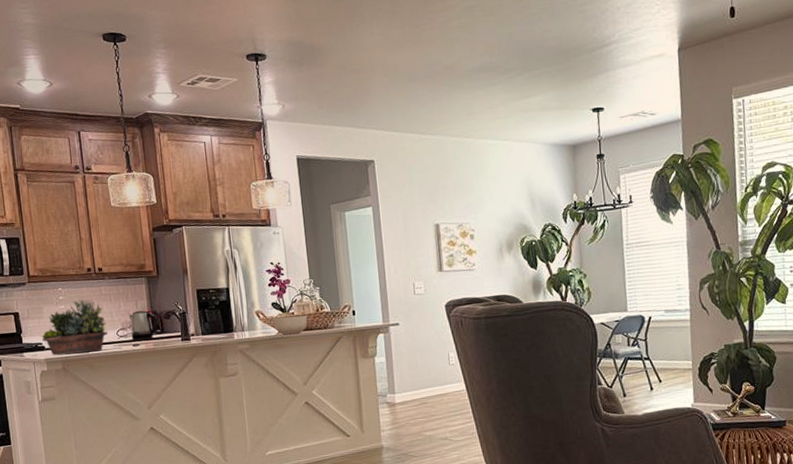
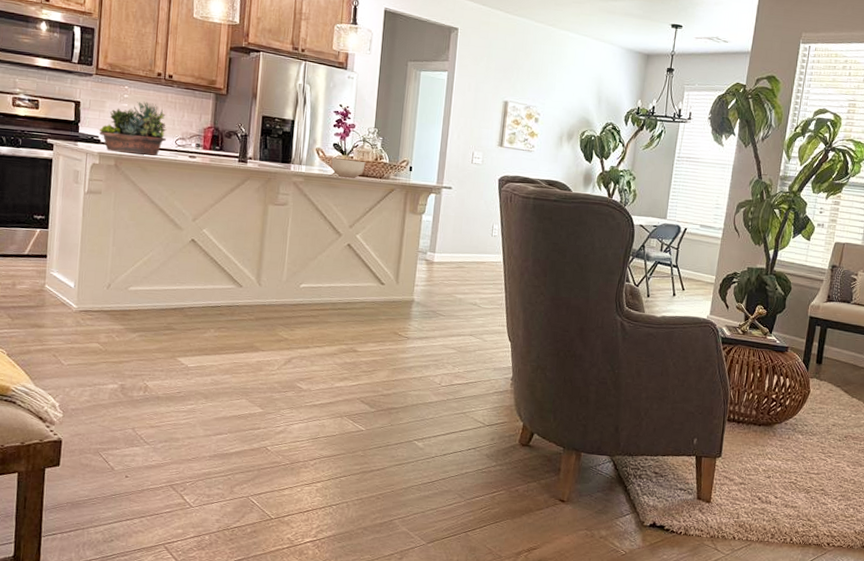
kettle: present [129,310,159,341] -> none [189,124,219,155]

